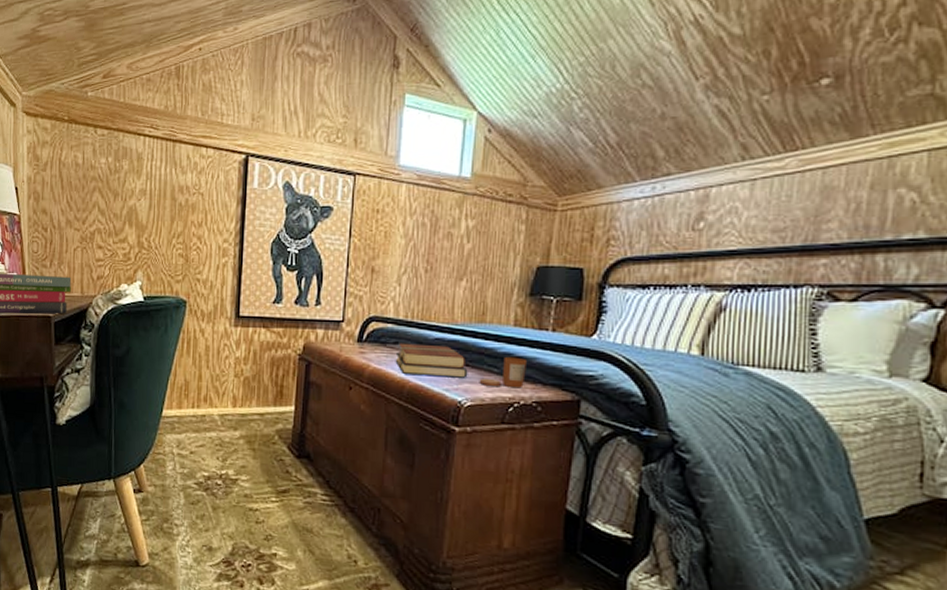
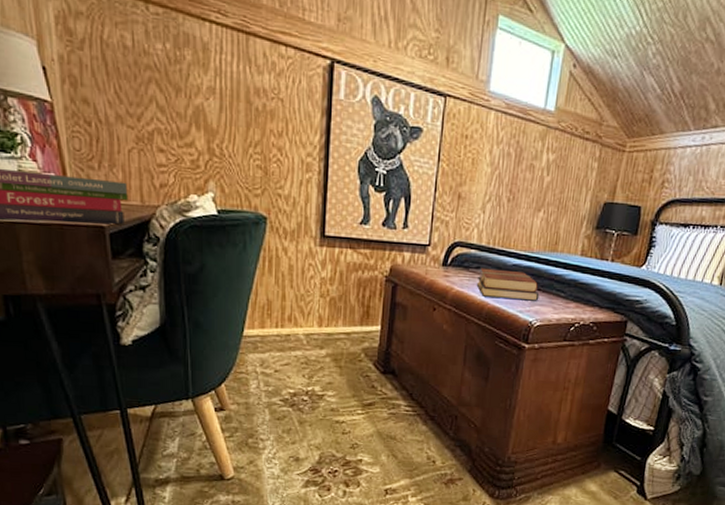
candle: present [479,356,526,389] -> none [548,282,588,311]

